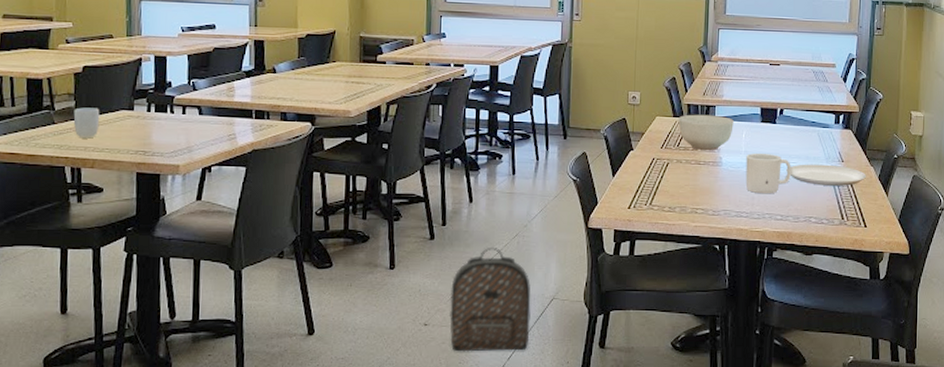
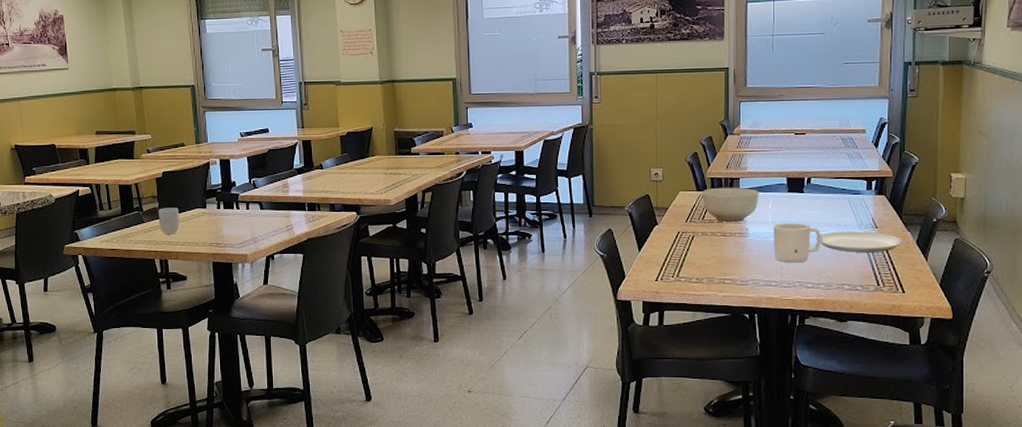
backpack: present [448,246,531,352] -> none [490,320,566,416]

